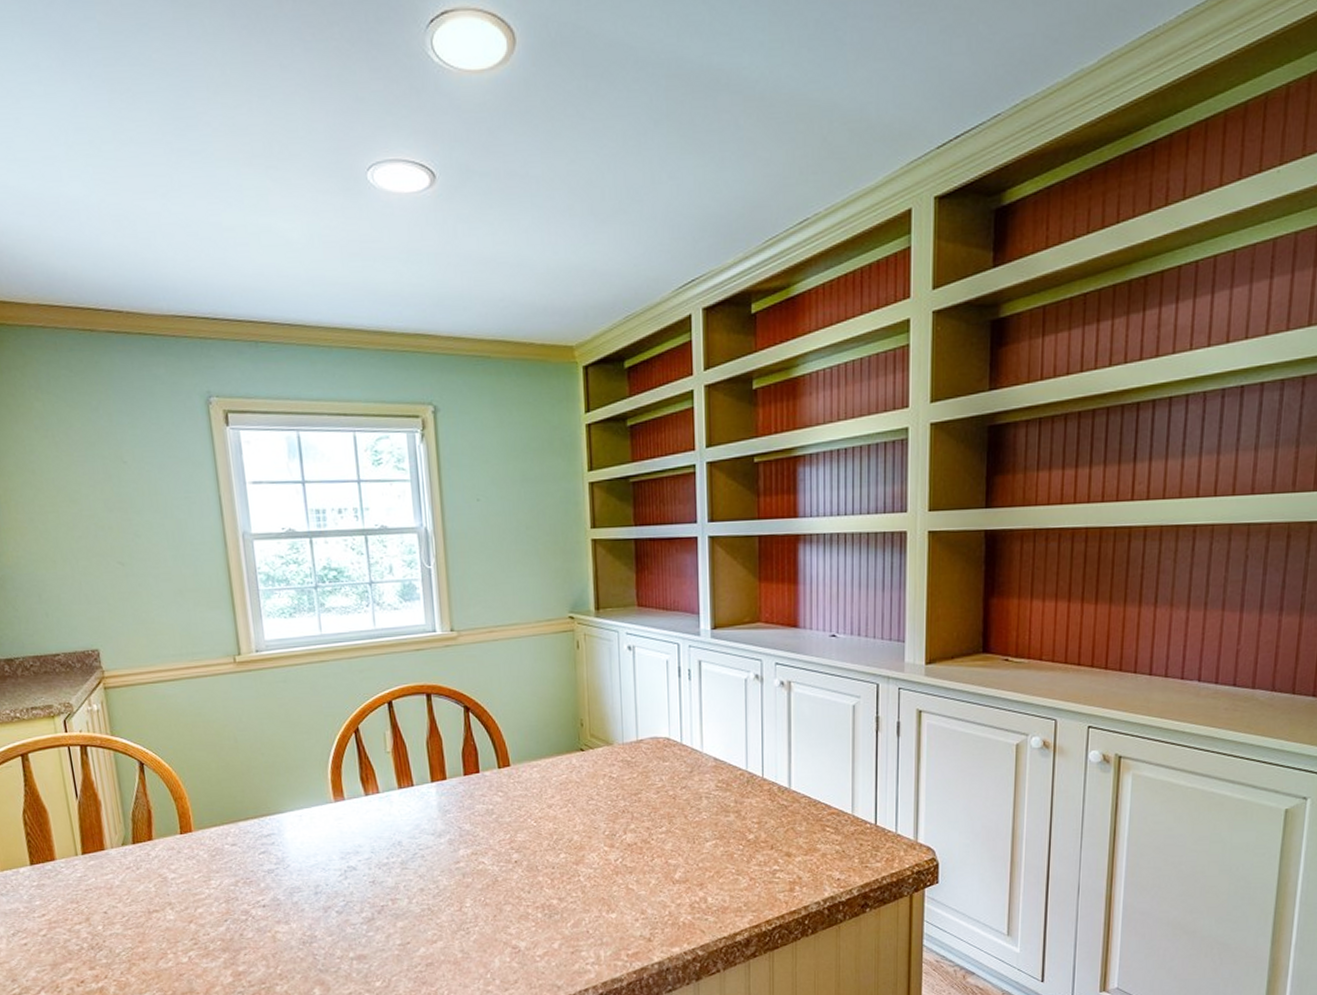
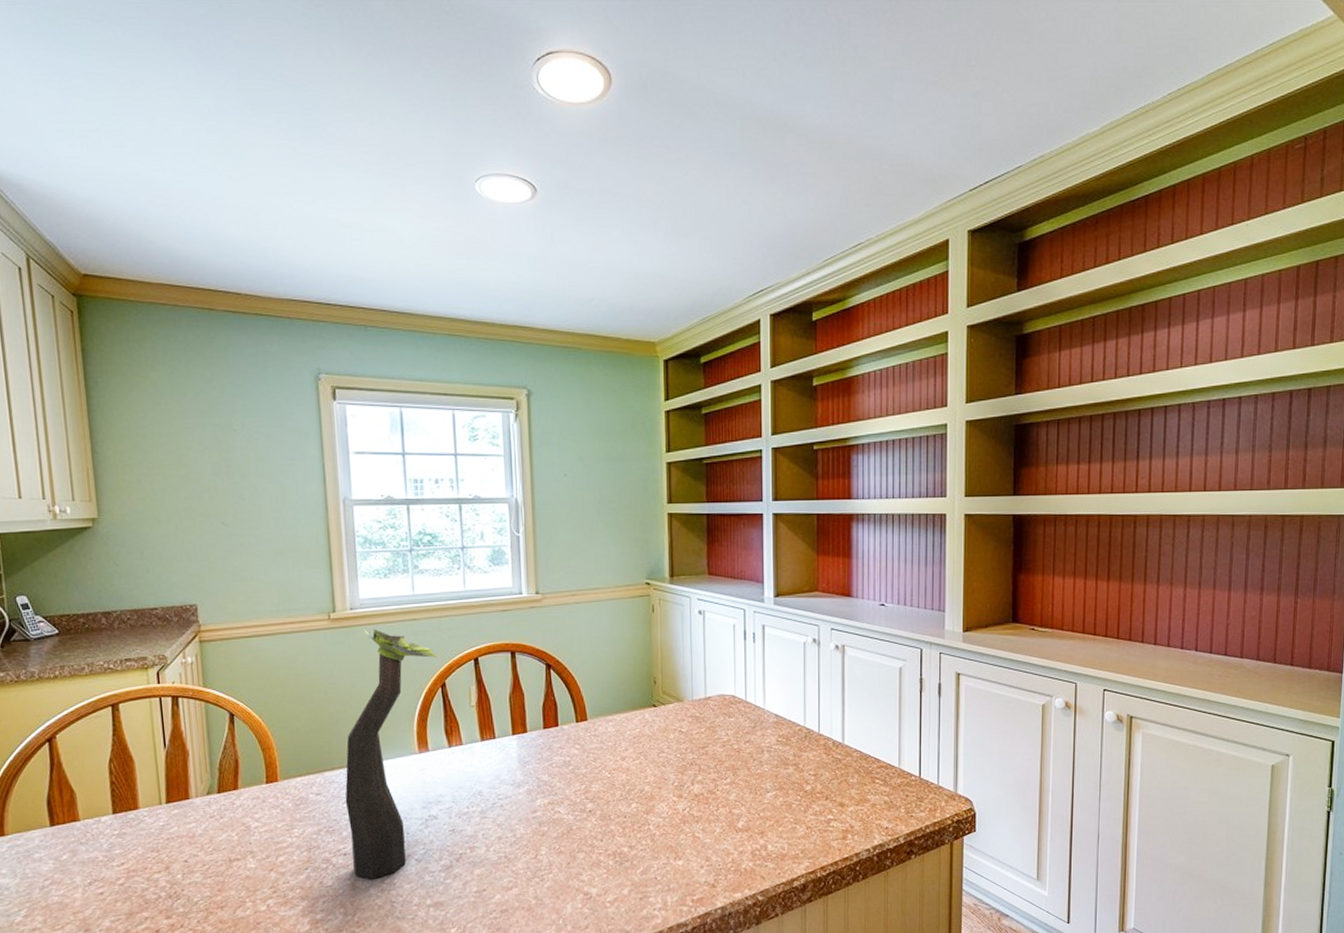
plant: none [260,671,349,931] -> present [345,628,437,879]

